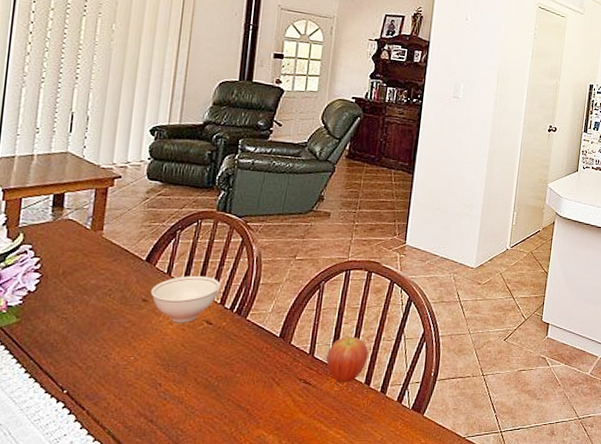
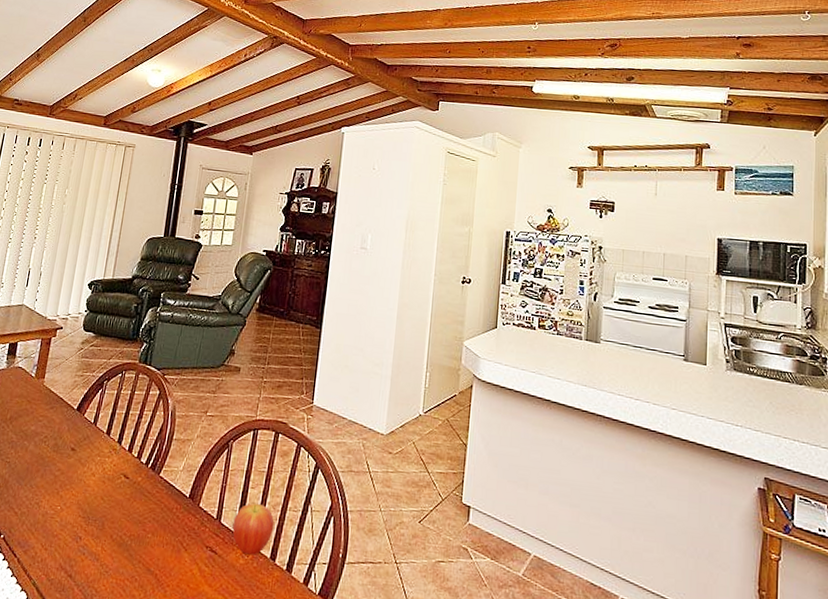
bowl: present [150,275,221,324] -> none [78,427,139,476]

